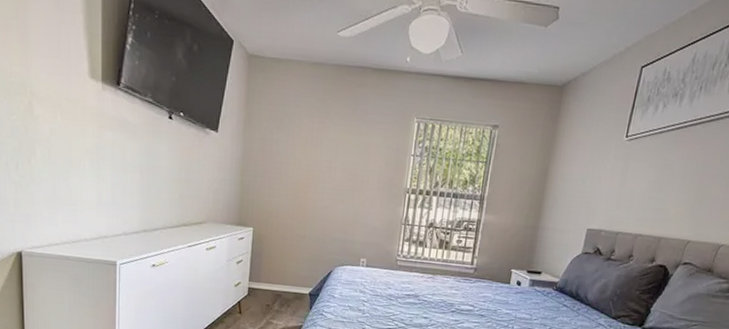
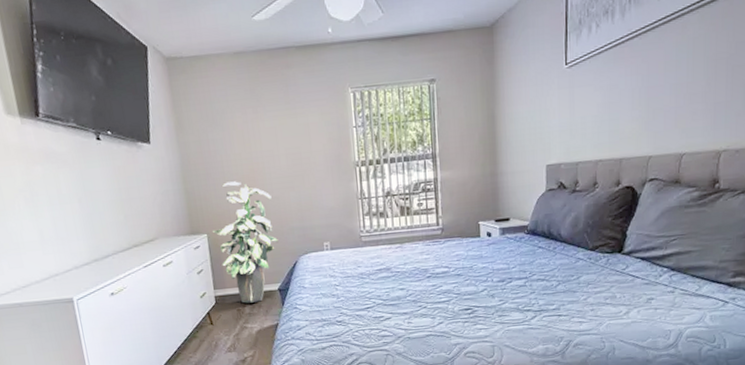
indoor plant: none [258,183,321,302] -> present [212,181,279,303]

